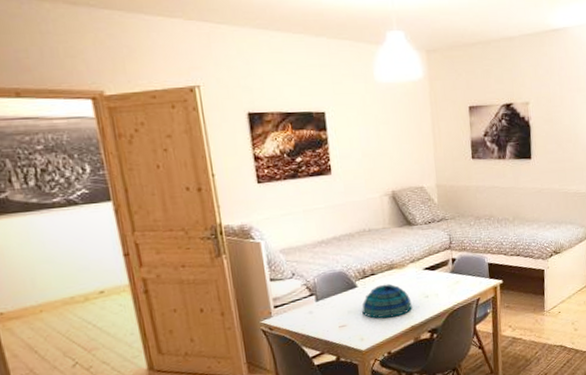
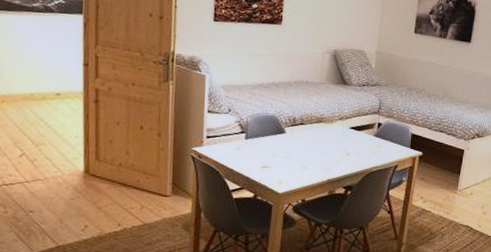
decorative bowl: present [362,283,412,319] -> none [286,135,333,168]

